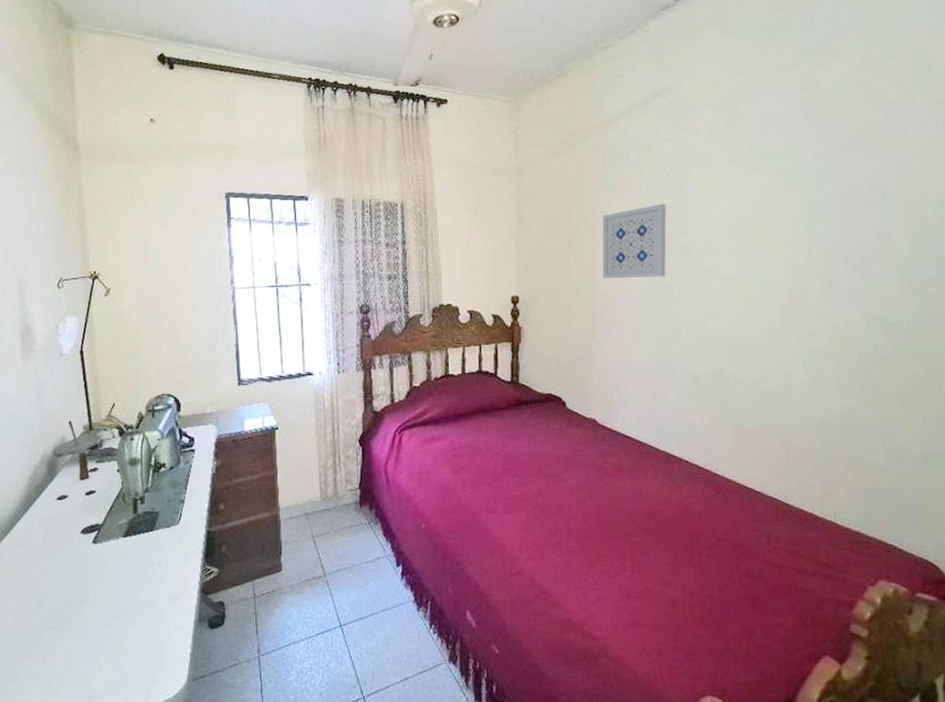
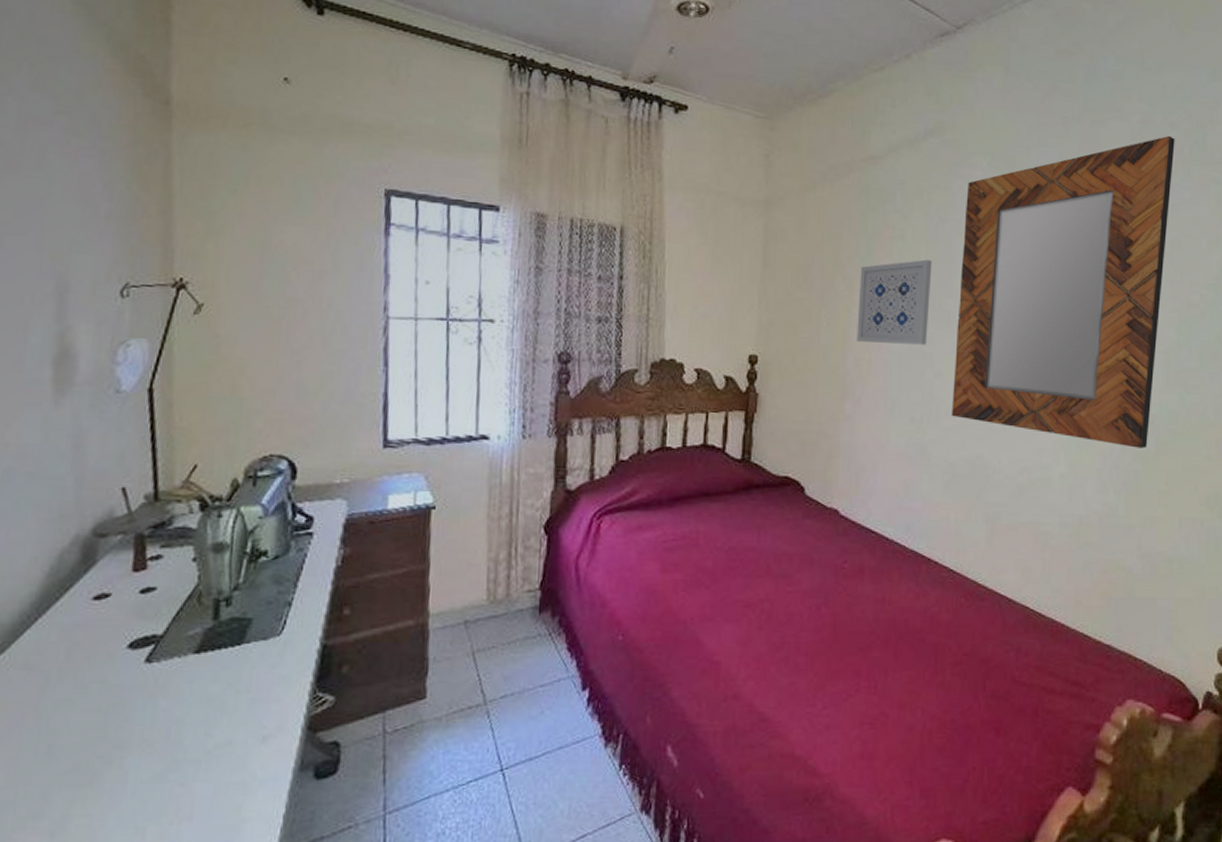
home mirror: none [692,67,898,355] -> present [952,135,1175,449]

